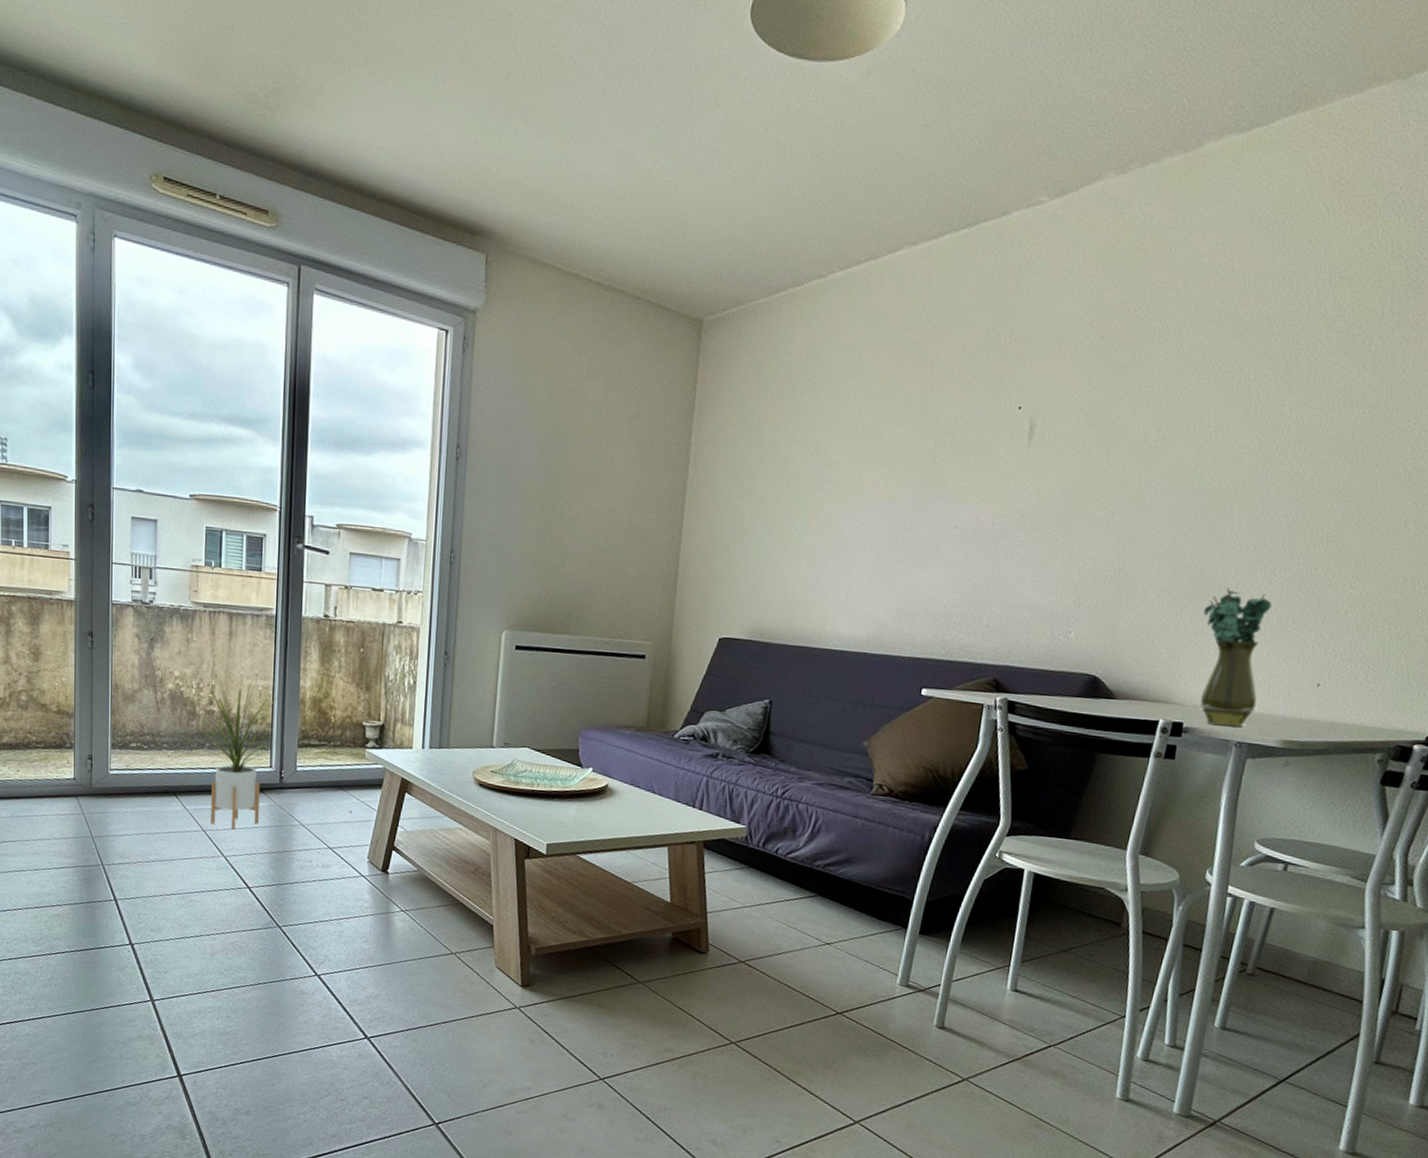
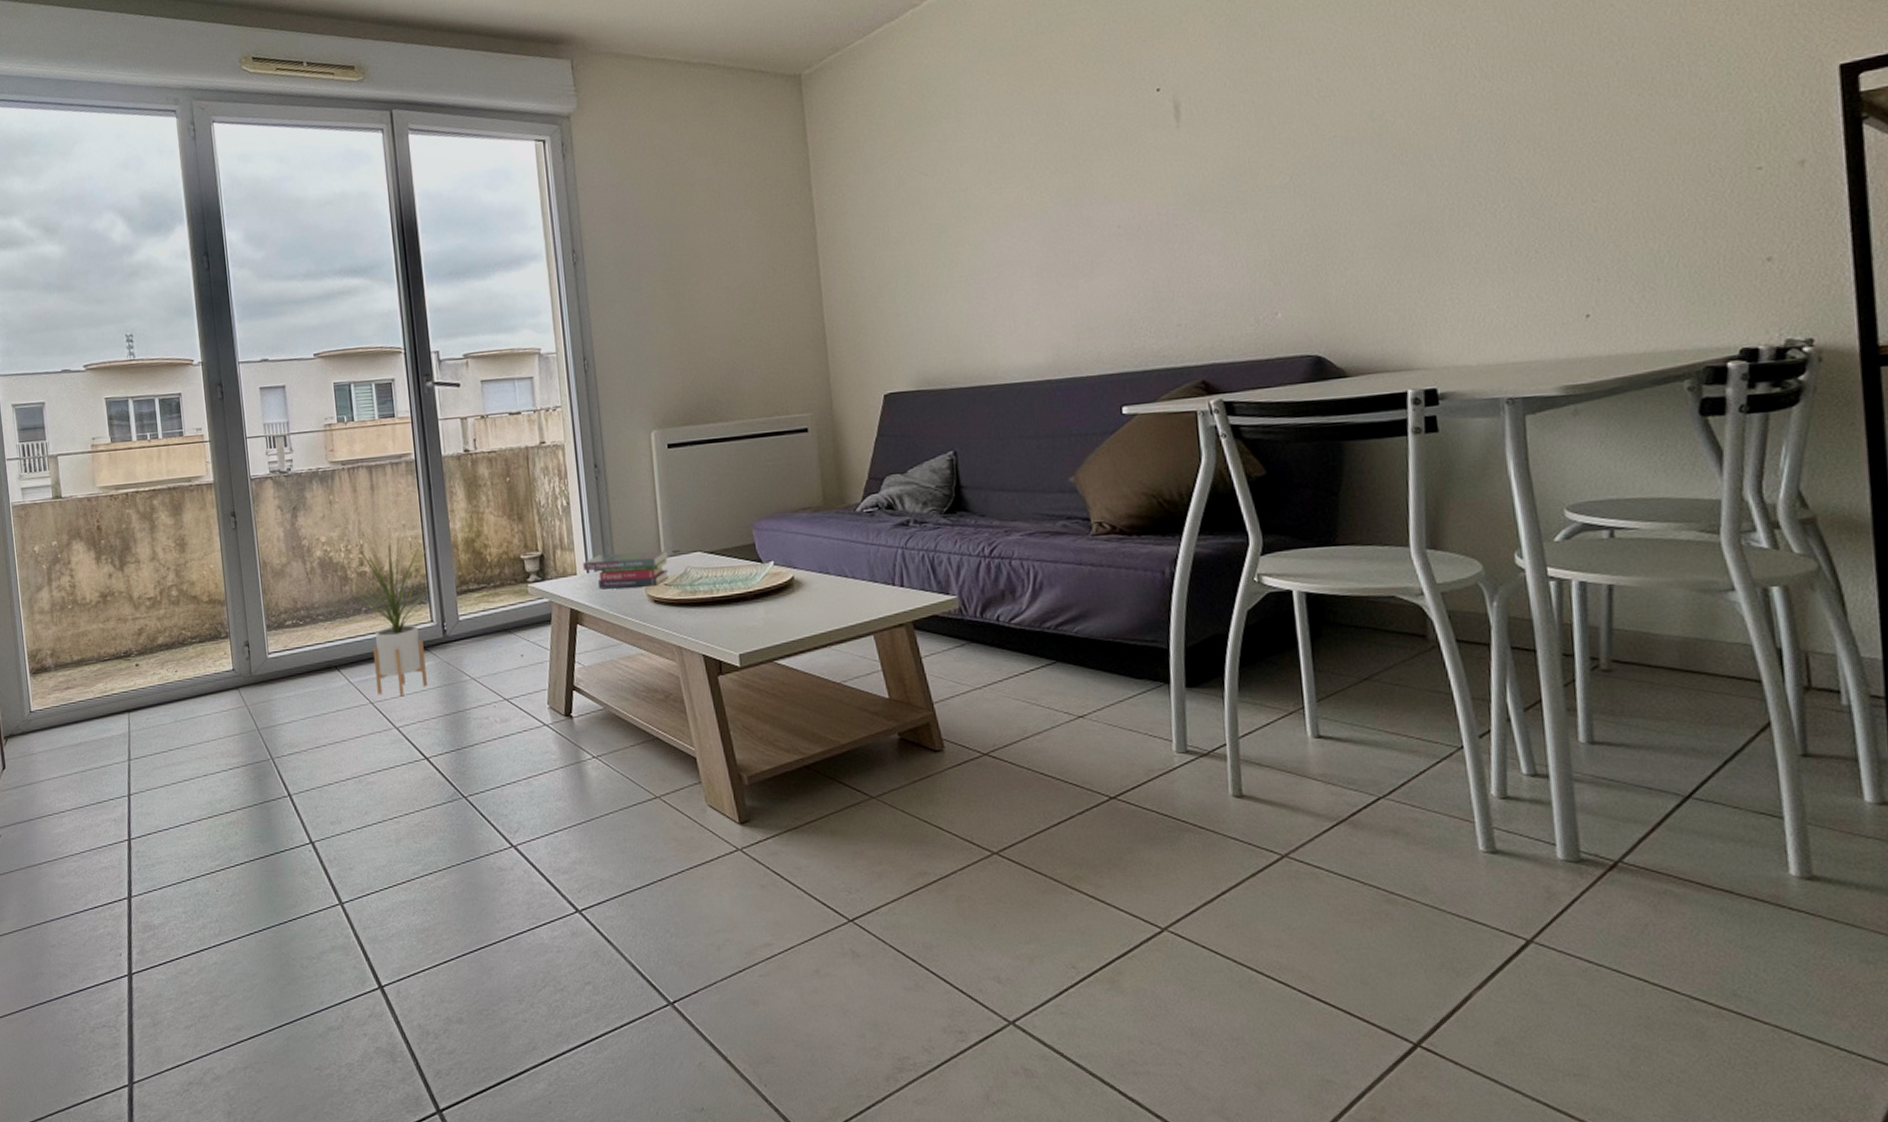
books: none [419,734,499,772] -> present [583,550,668,590]
vase: present [1200,587,1272,727] -> none [1425,228,1518,384]

